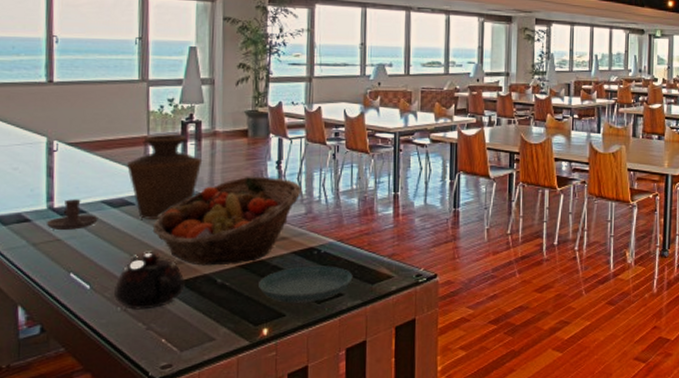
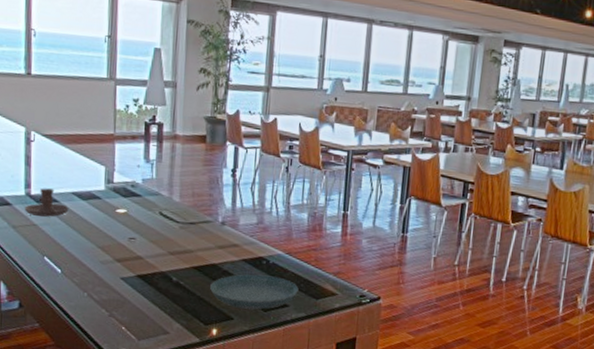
teapot: present [113,252,185,310] -> none [80,245,144,298]
vase: present [126,135,203,219] -> none [94,134,163,215]
fruit basket: present [152,176,302,266] -> none [116,181,254,265]

